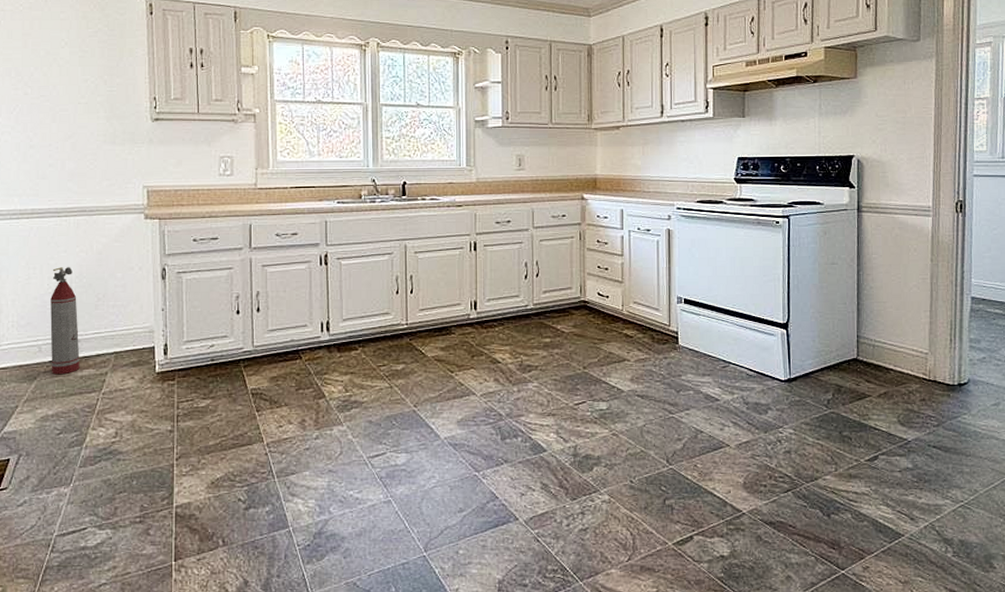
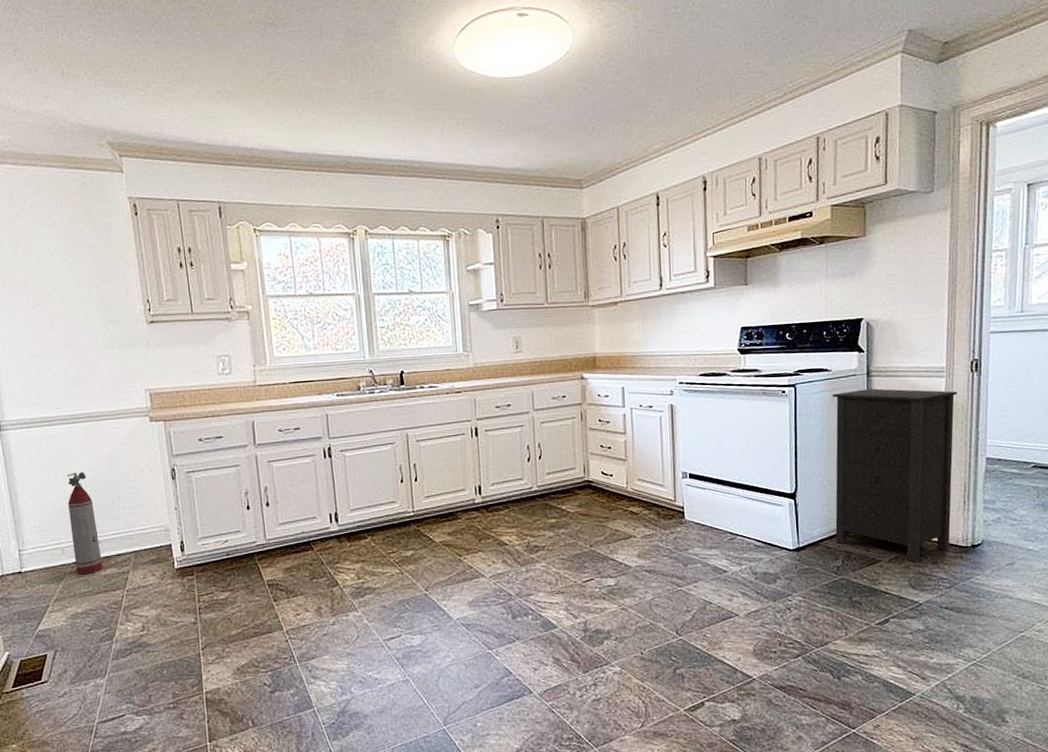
cabinet: none [824,224,944,398] -> present [832,388,958,562]

